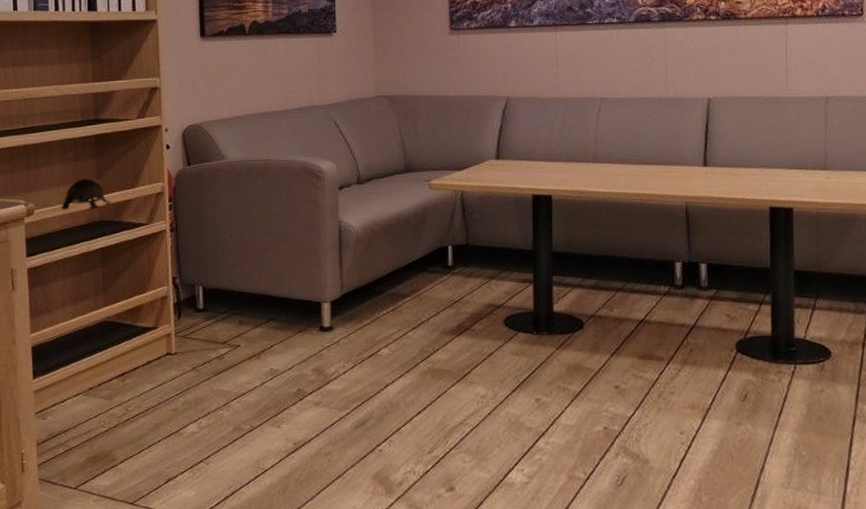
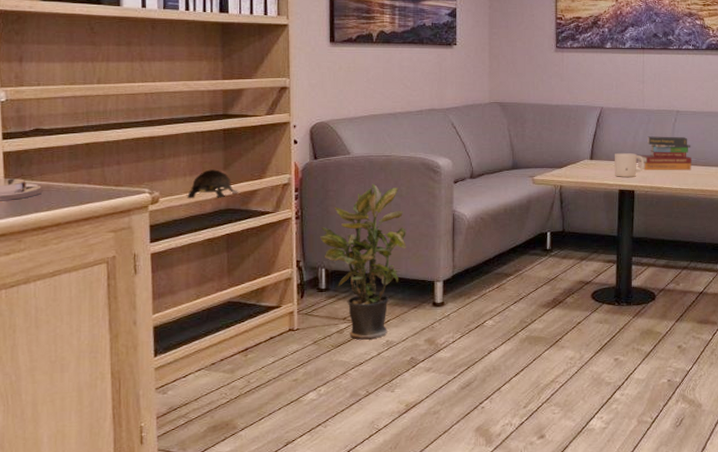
potted plant: none [195,191,289,367] -> present [319,183,406,340]
mug: none [524,150,563,180] -> present [614,152,644,177]
books: none [553,129,623,171] -> present [637,136,692,171]

